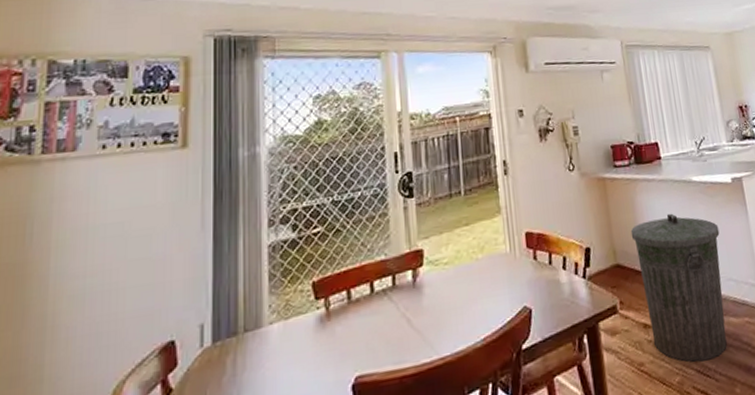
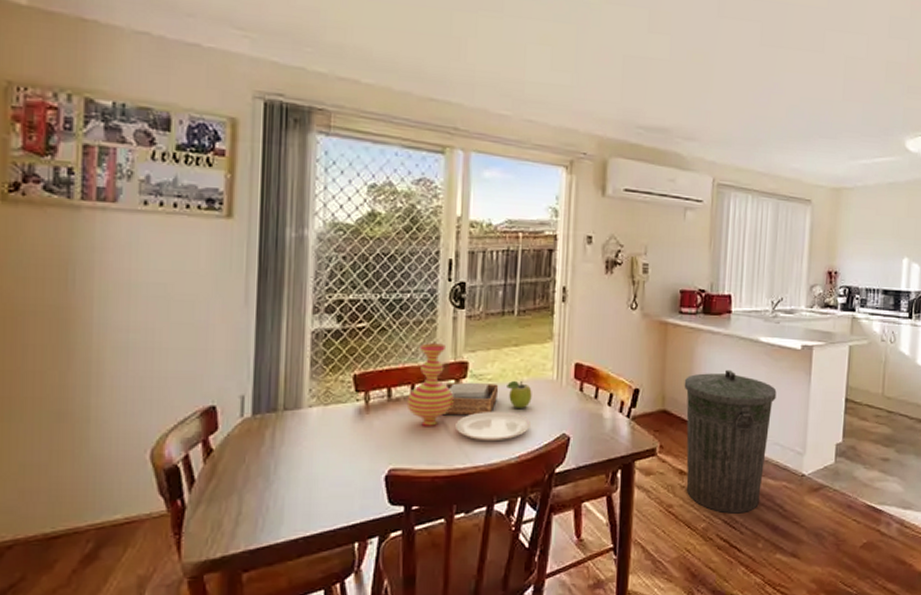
vase: none [366,235,413,324] -> present [406,343,454,426]
napkin holder: none [403,267,456,307] -> present [444,382,499,415]
plate: none [418,293,491,330] -> present [456,410,531,442]
fruit: none [463,260,489,288] -> present [507,380,532,408]

